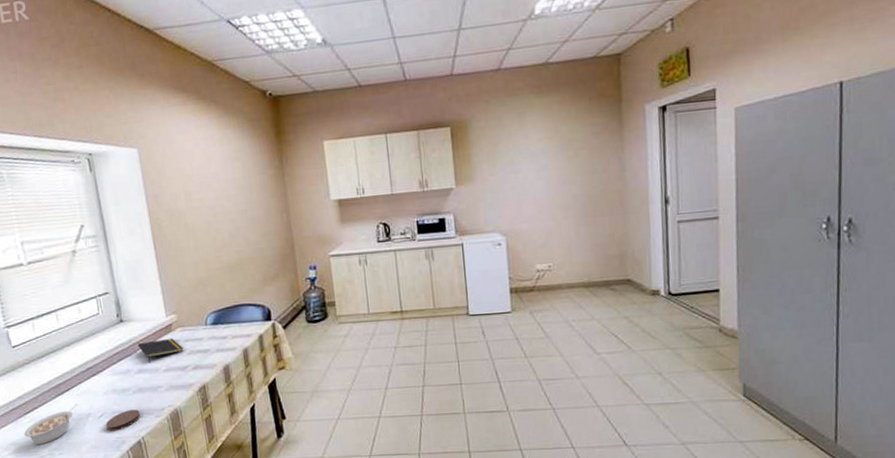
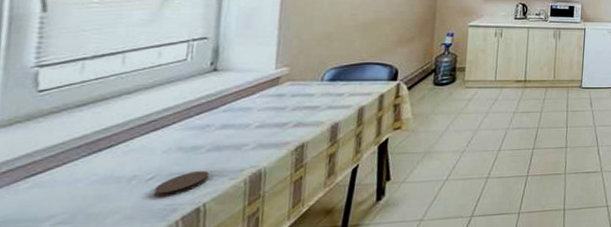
legume: present [23,404,78,445] -> none [14,164,119,218]
notepad: present [137,338,184,364] -> none [229,92,288,118]

